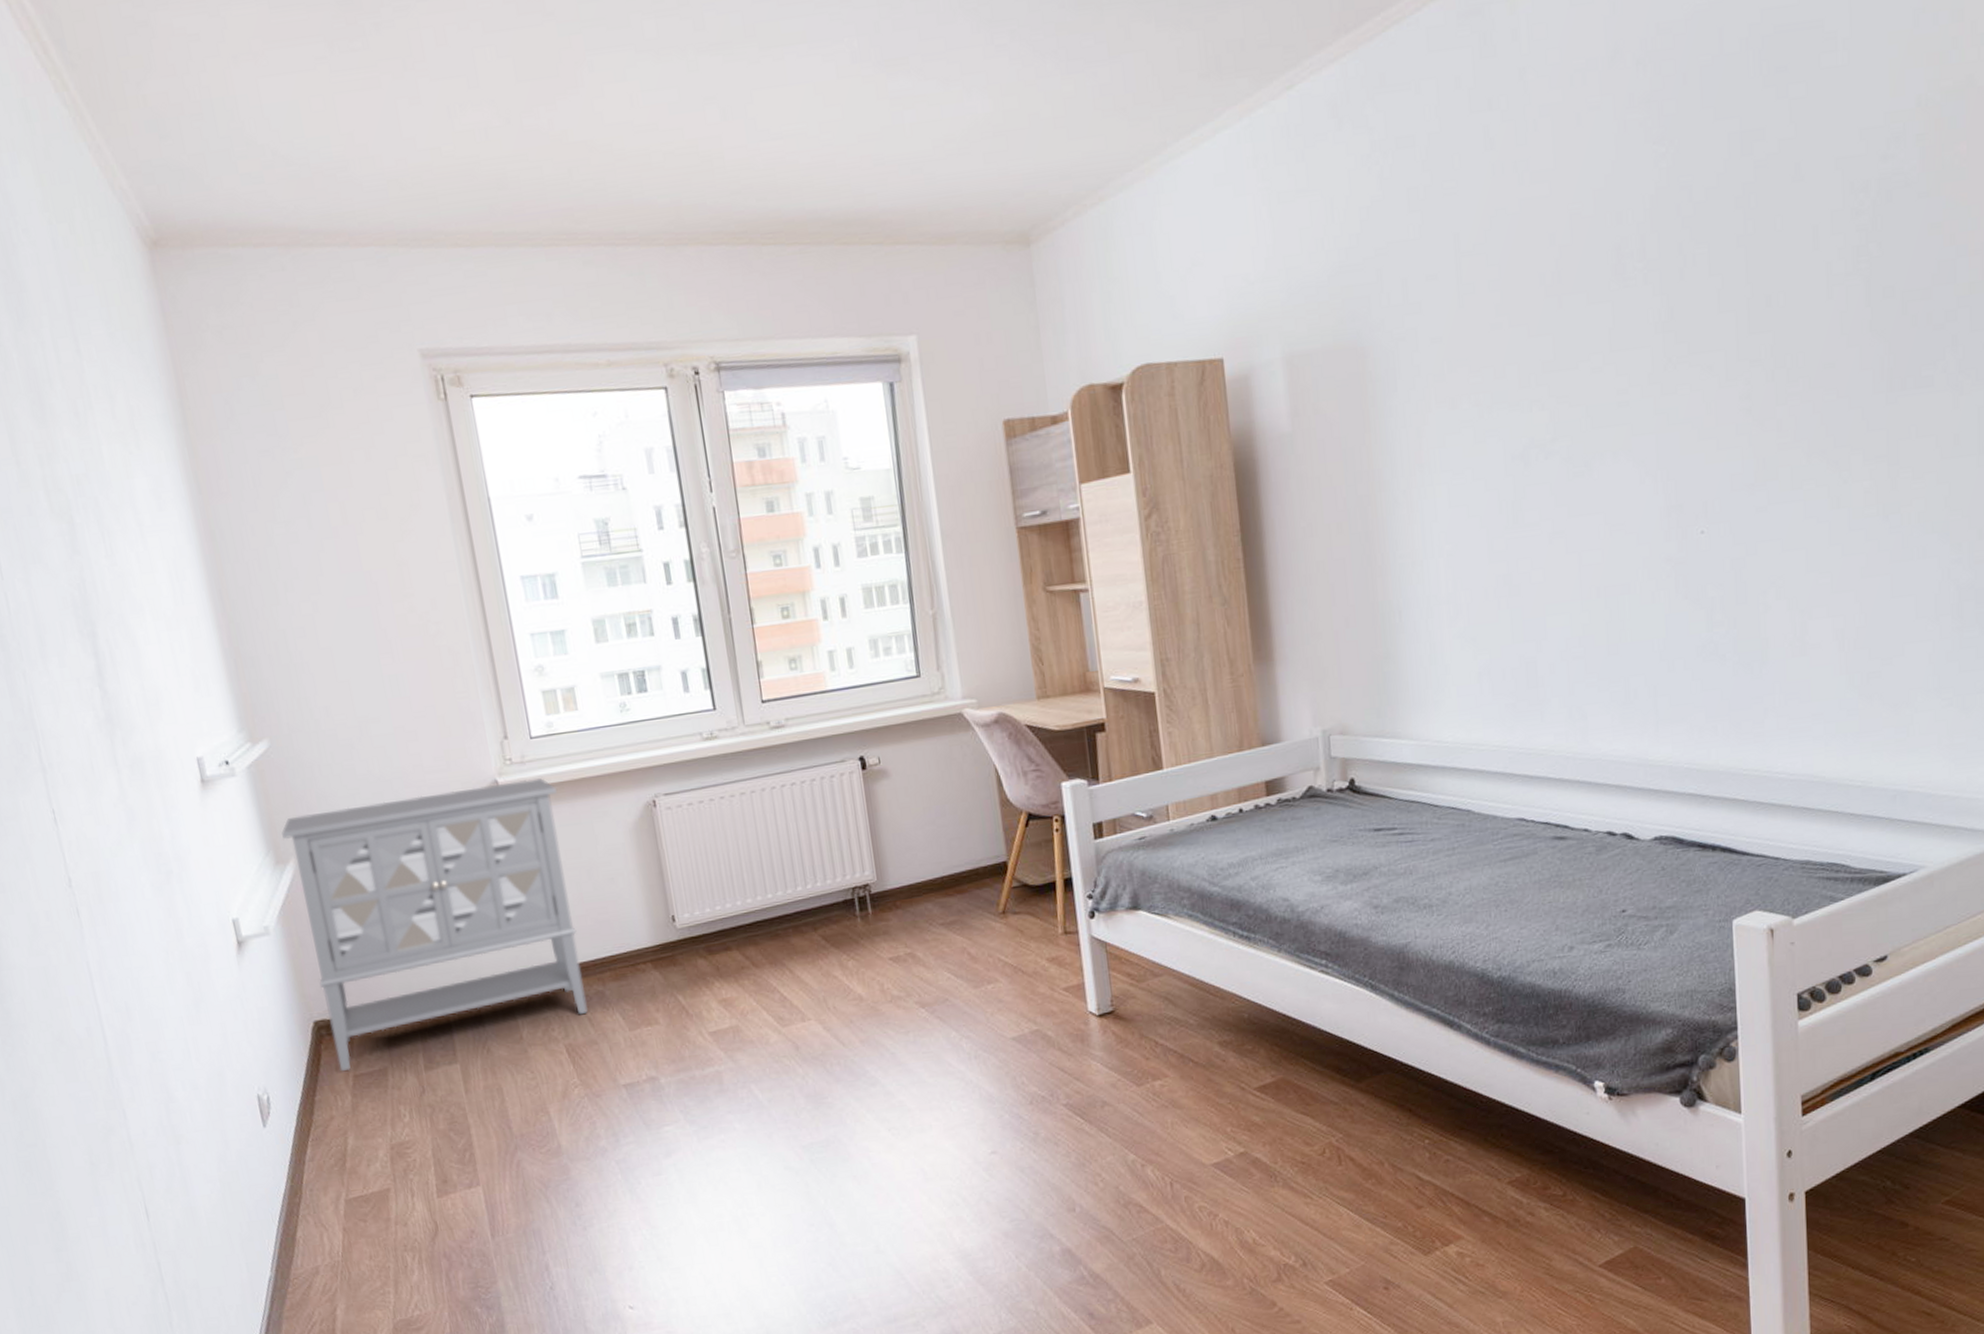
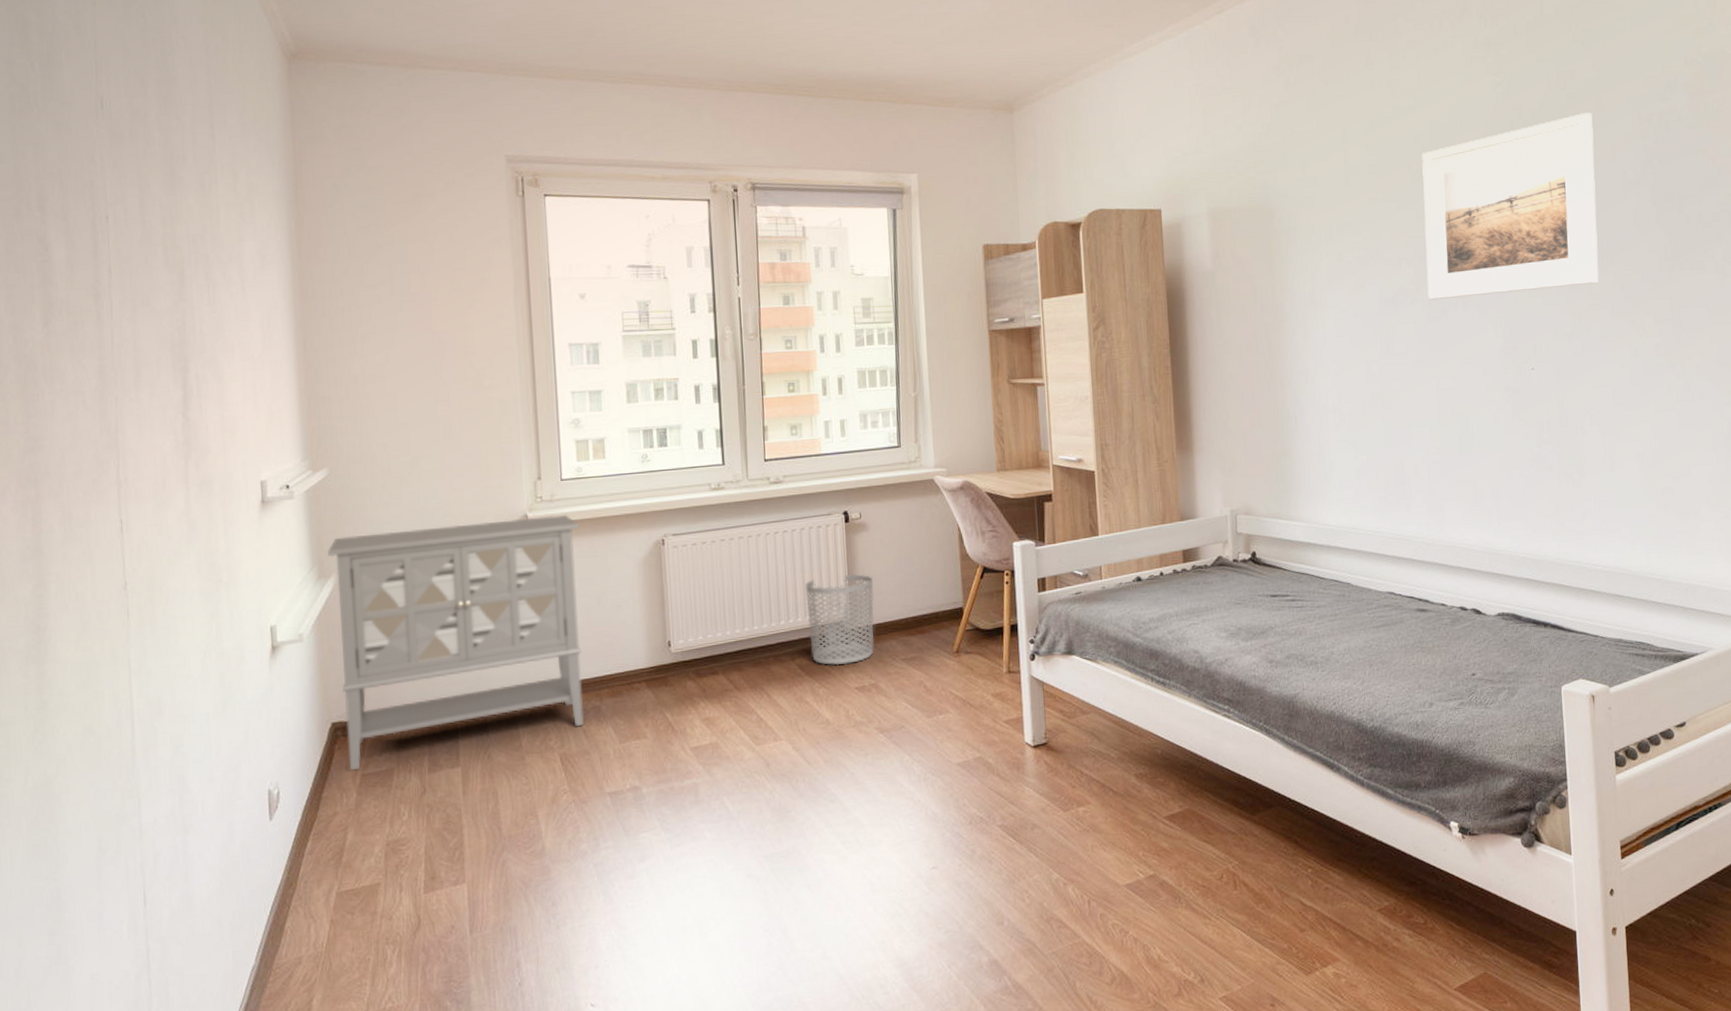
waste bin: none [822,828,907,934] -> present [805,574,875,666]
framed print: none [1558,185,1792,453] -> present [1421,113,1599,300]

